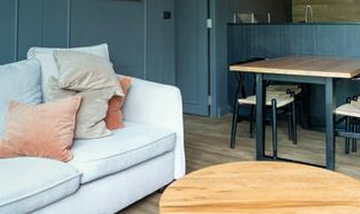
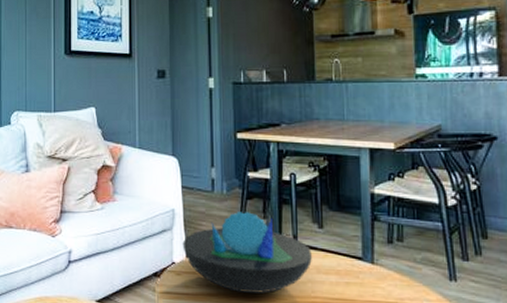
decorative bowl: none [182,133,288,202] -> present [182,212,312,294]

